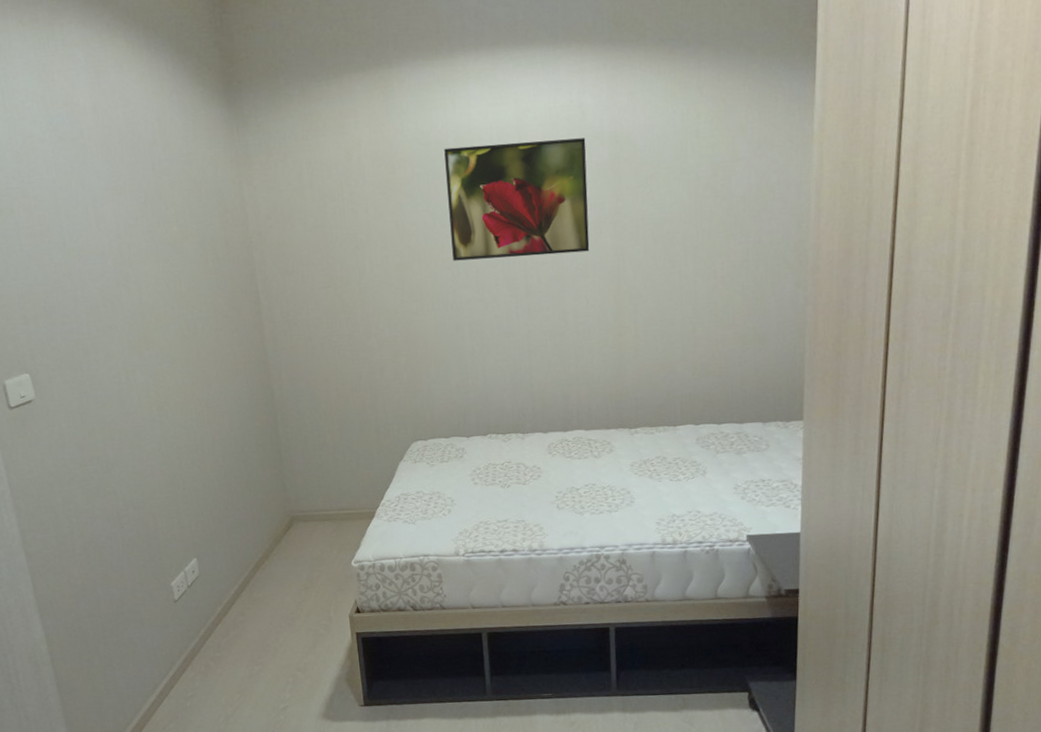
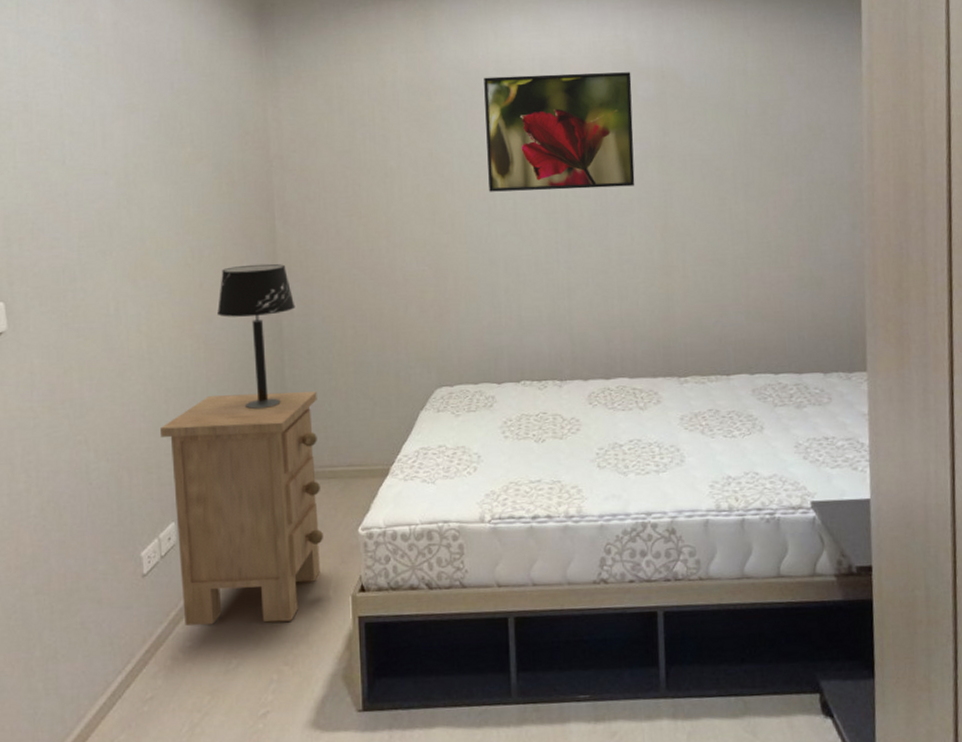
nightstand: none [176,447,323,641] -> present [160,391,324,626]
table lamp: none [215,333,284,464] -> present [218,263,296,410]

